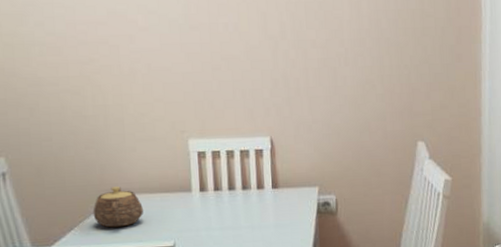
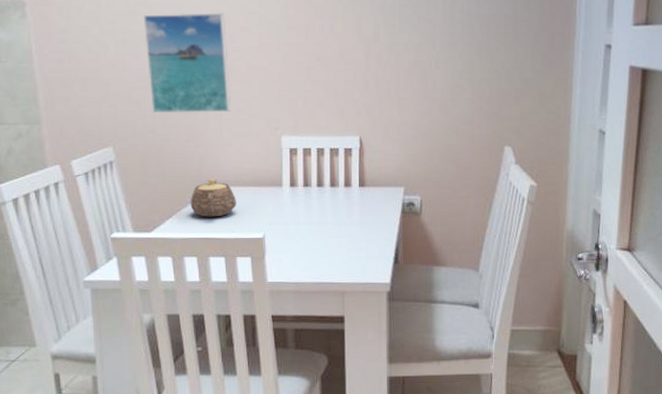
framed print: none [32,12,134,120] -> present [143,13,232,114]

